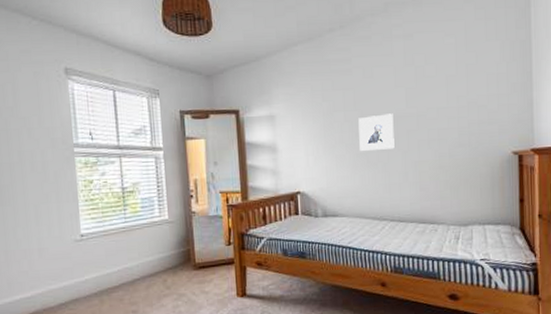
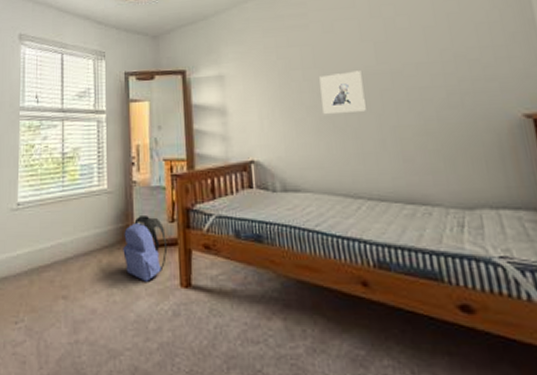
backpack: none [185,241,226,295] -> present [123,216,168,282]

